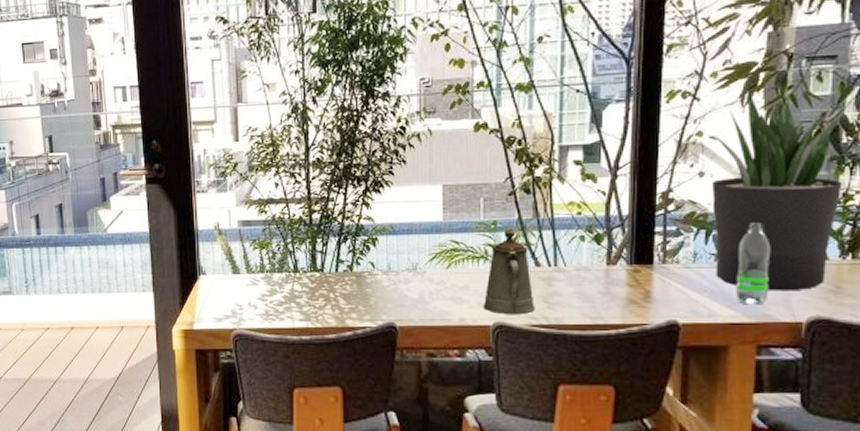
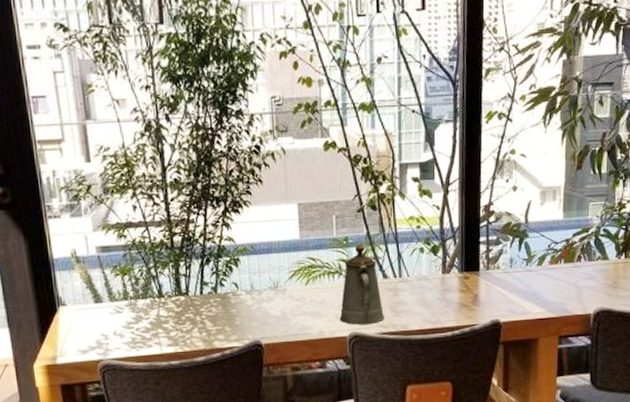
planter: present [712,89,843,290] -> none [523,111,618,288]
bottle: present [736,222,771,305] -> none [543,230,568,302]

